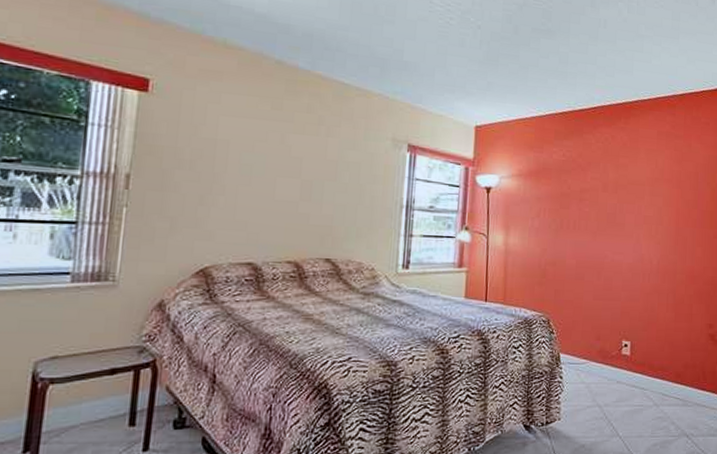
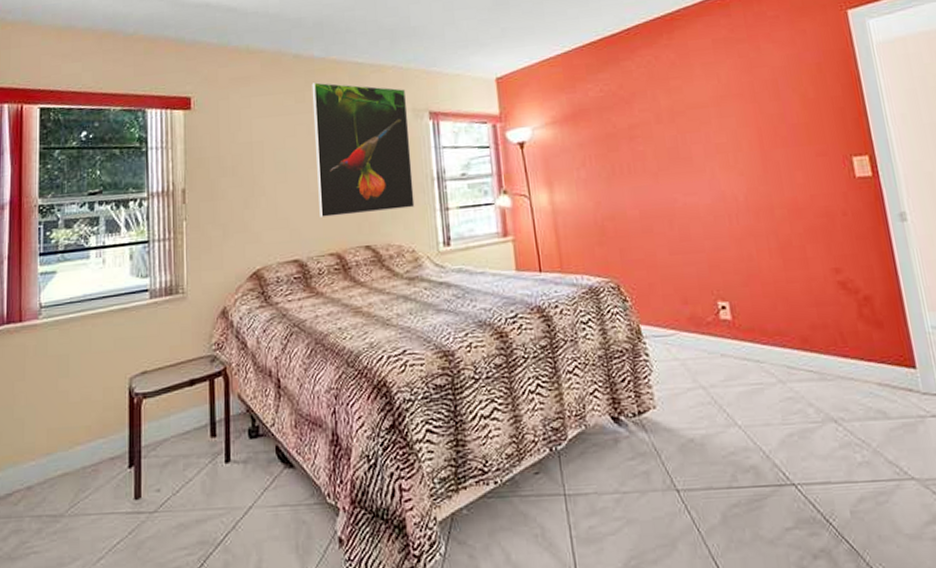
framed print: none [282,93,389,230] -> present [312,82,415,217]

